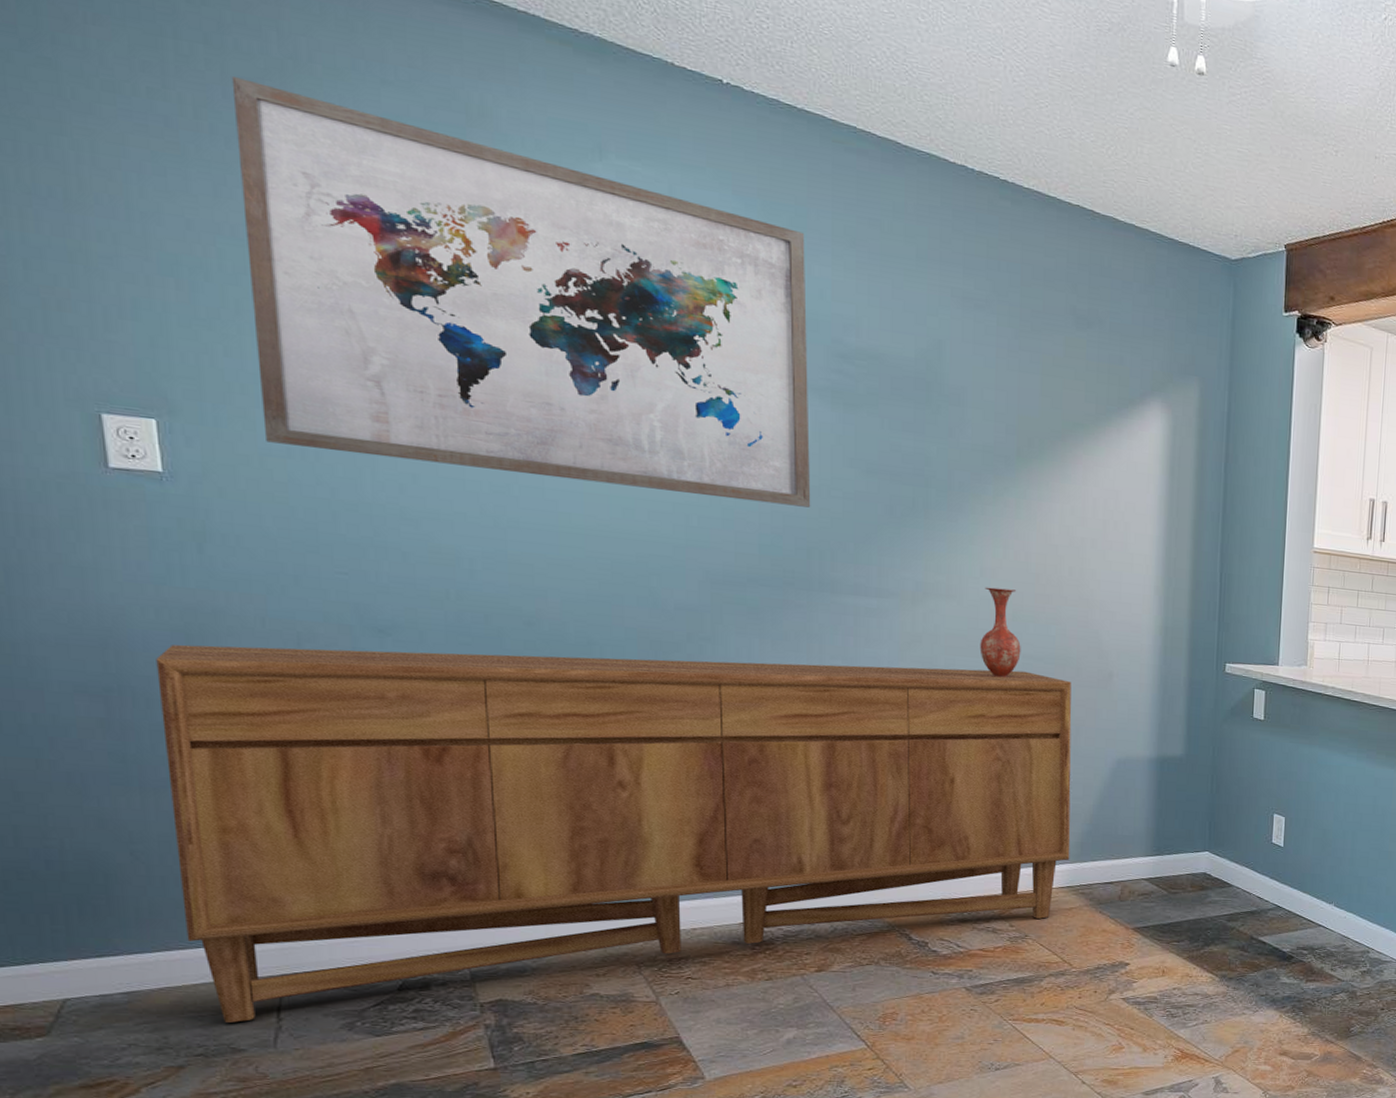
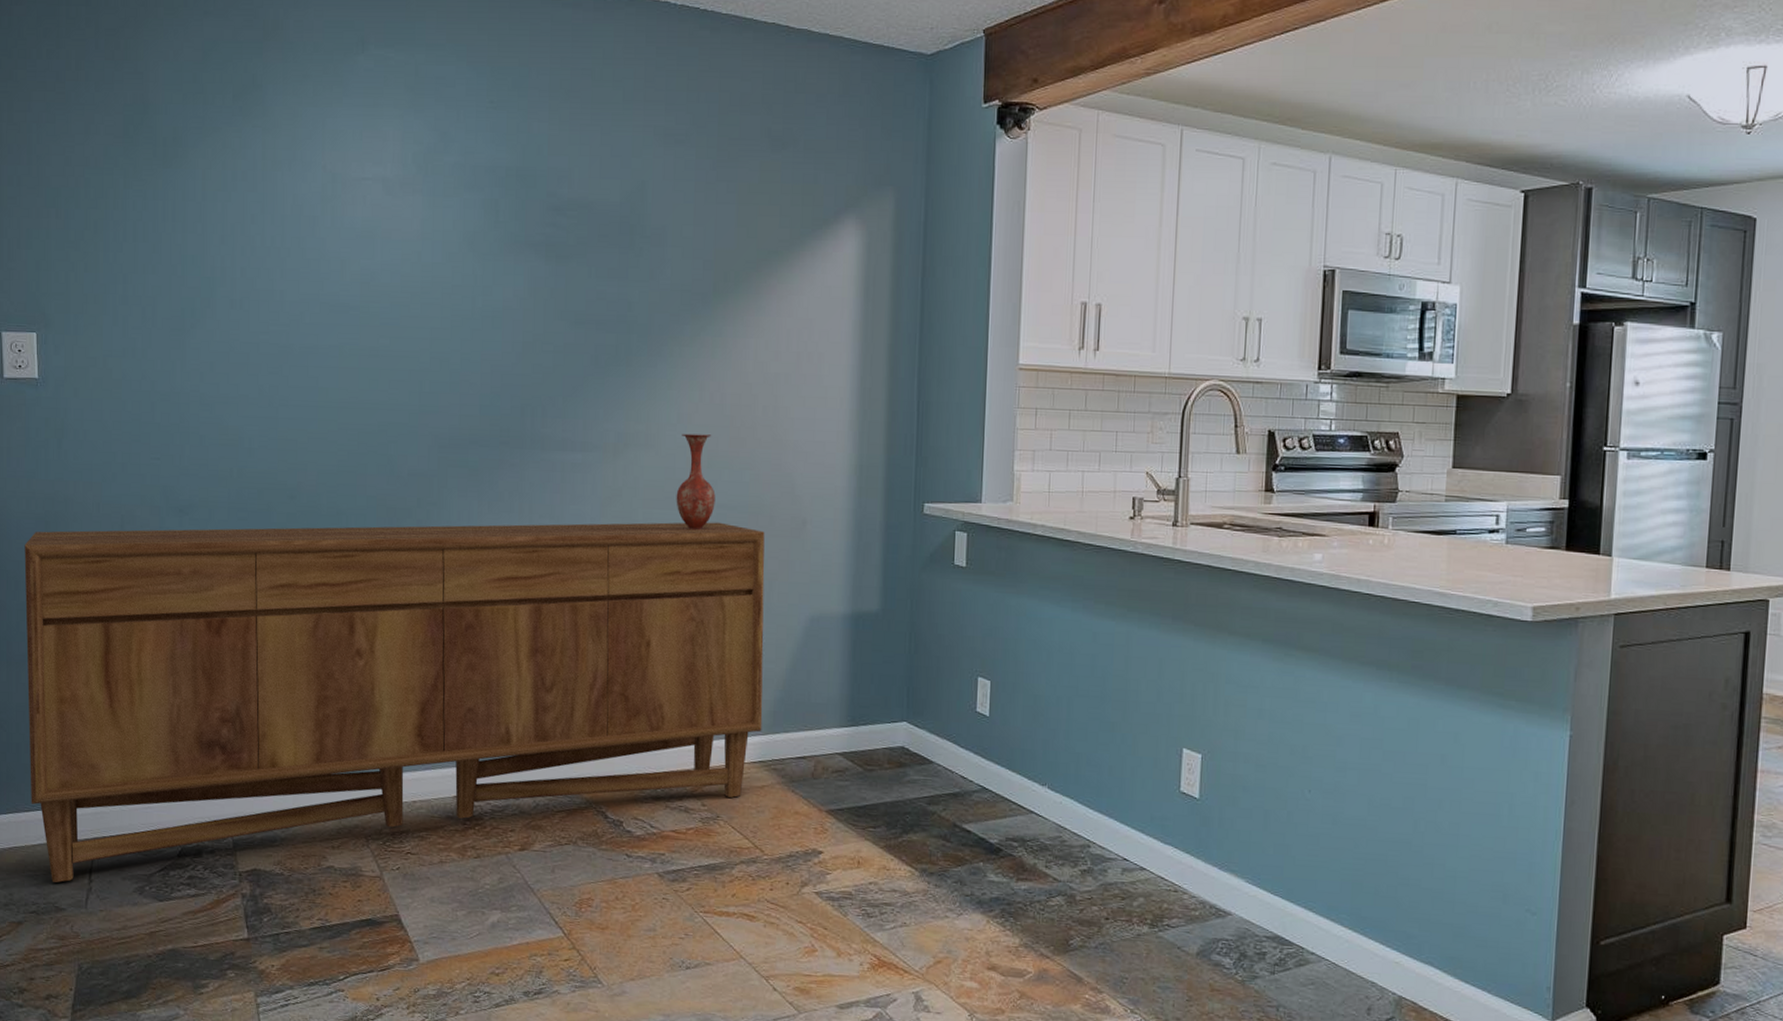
wall art: present [231,76,811,508] -> none [102,29,527,364]

